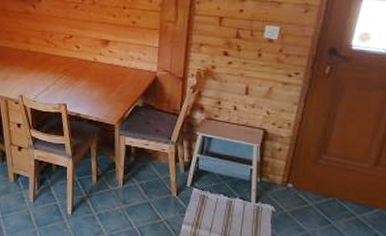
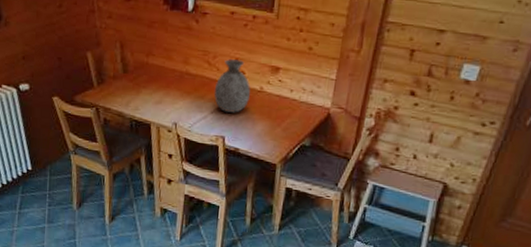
vase: none [53,36,86,83] -> present [214,59,251,113]

